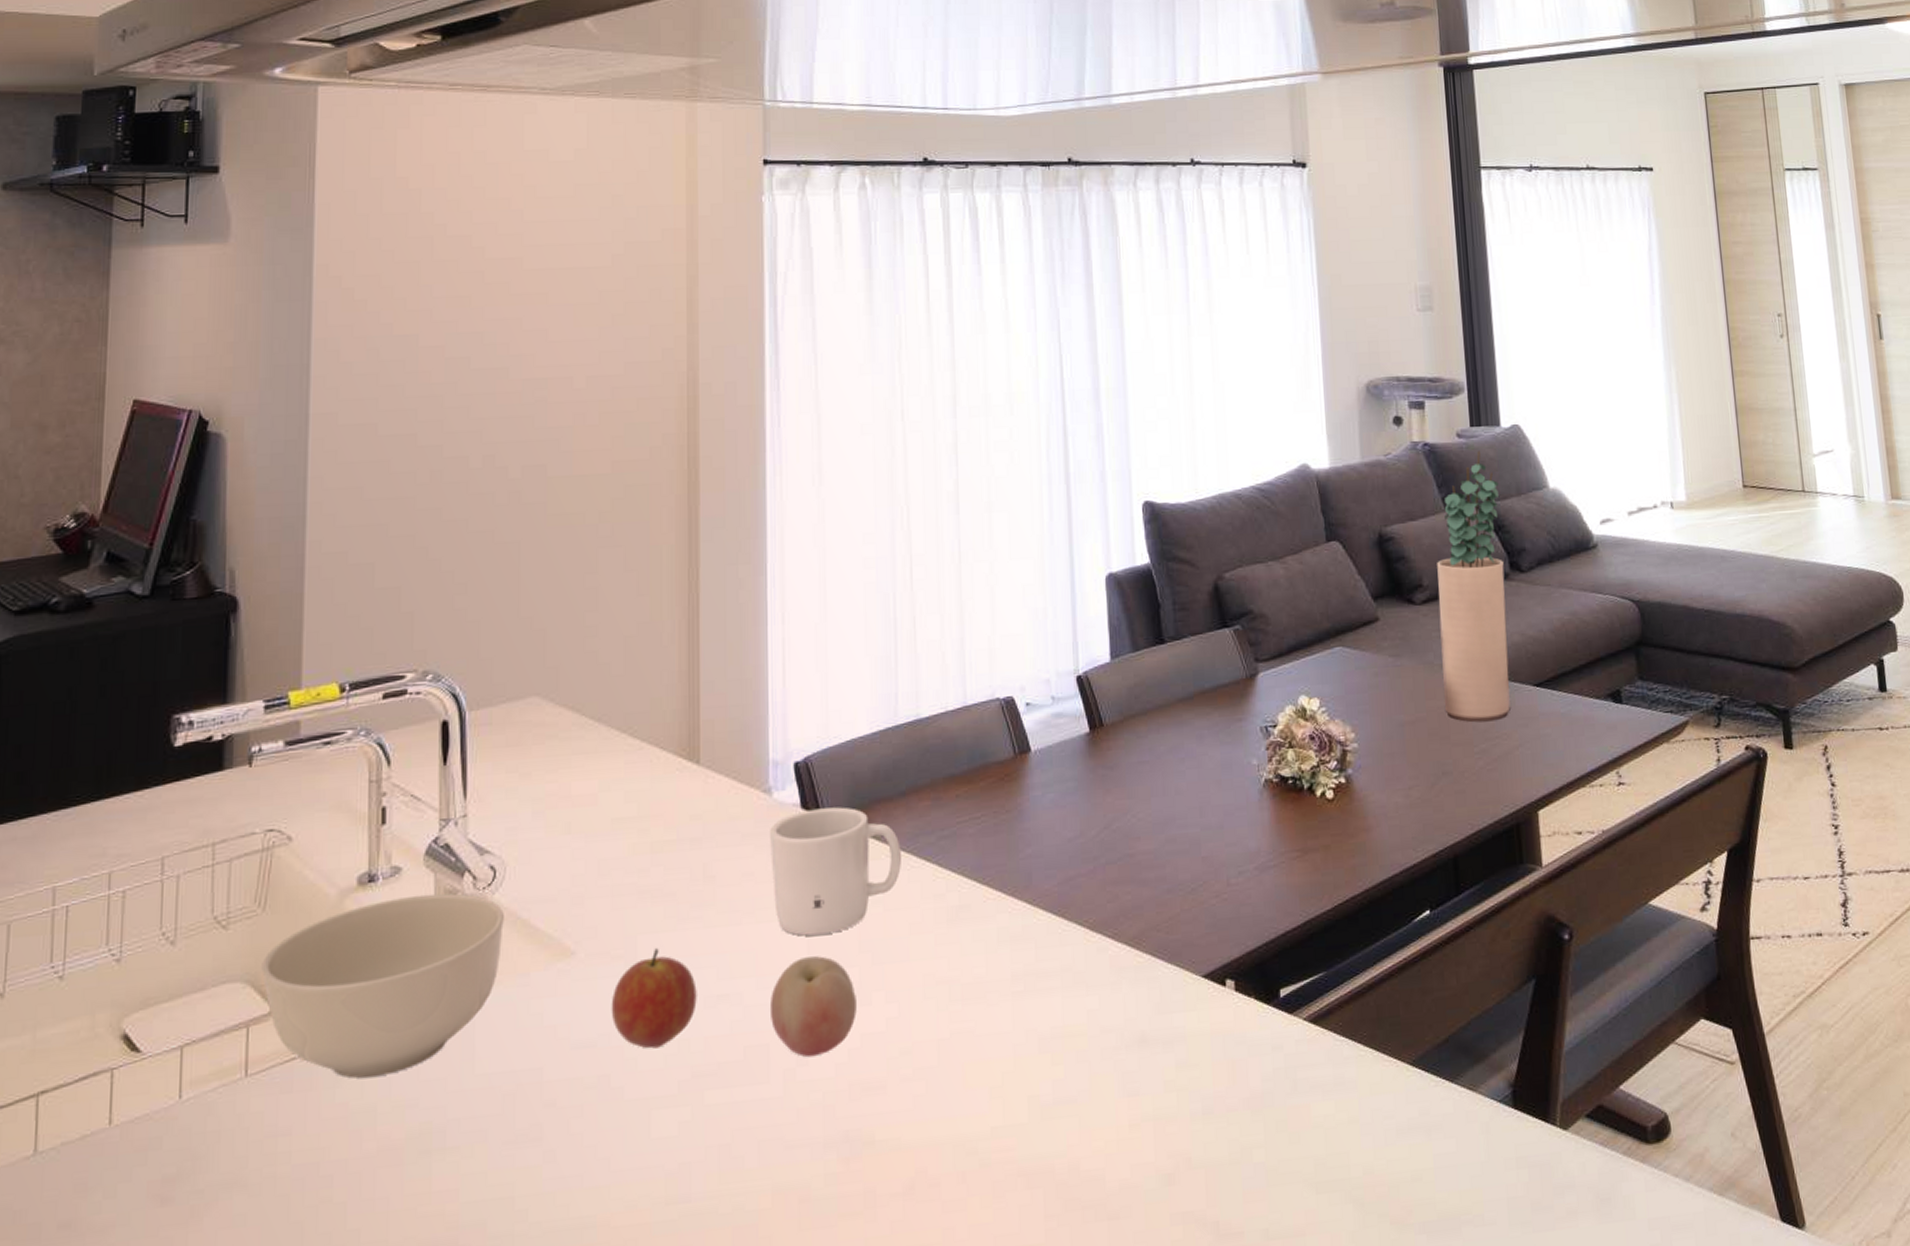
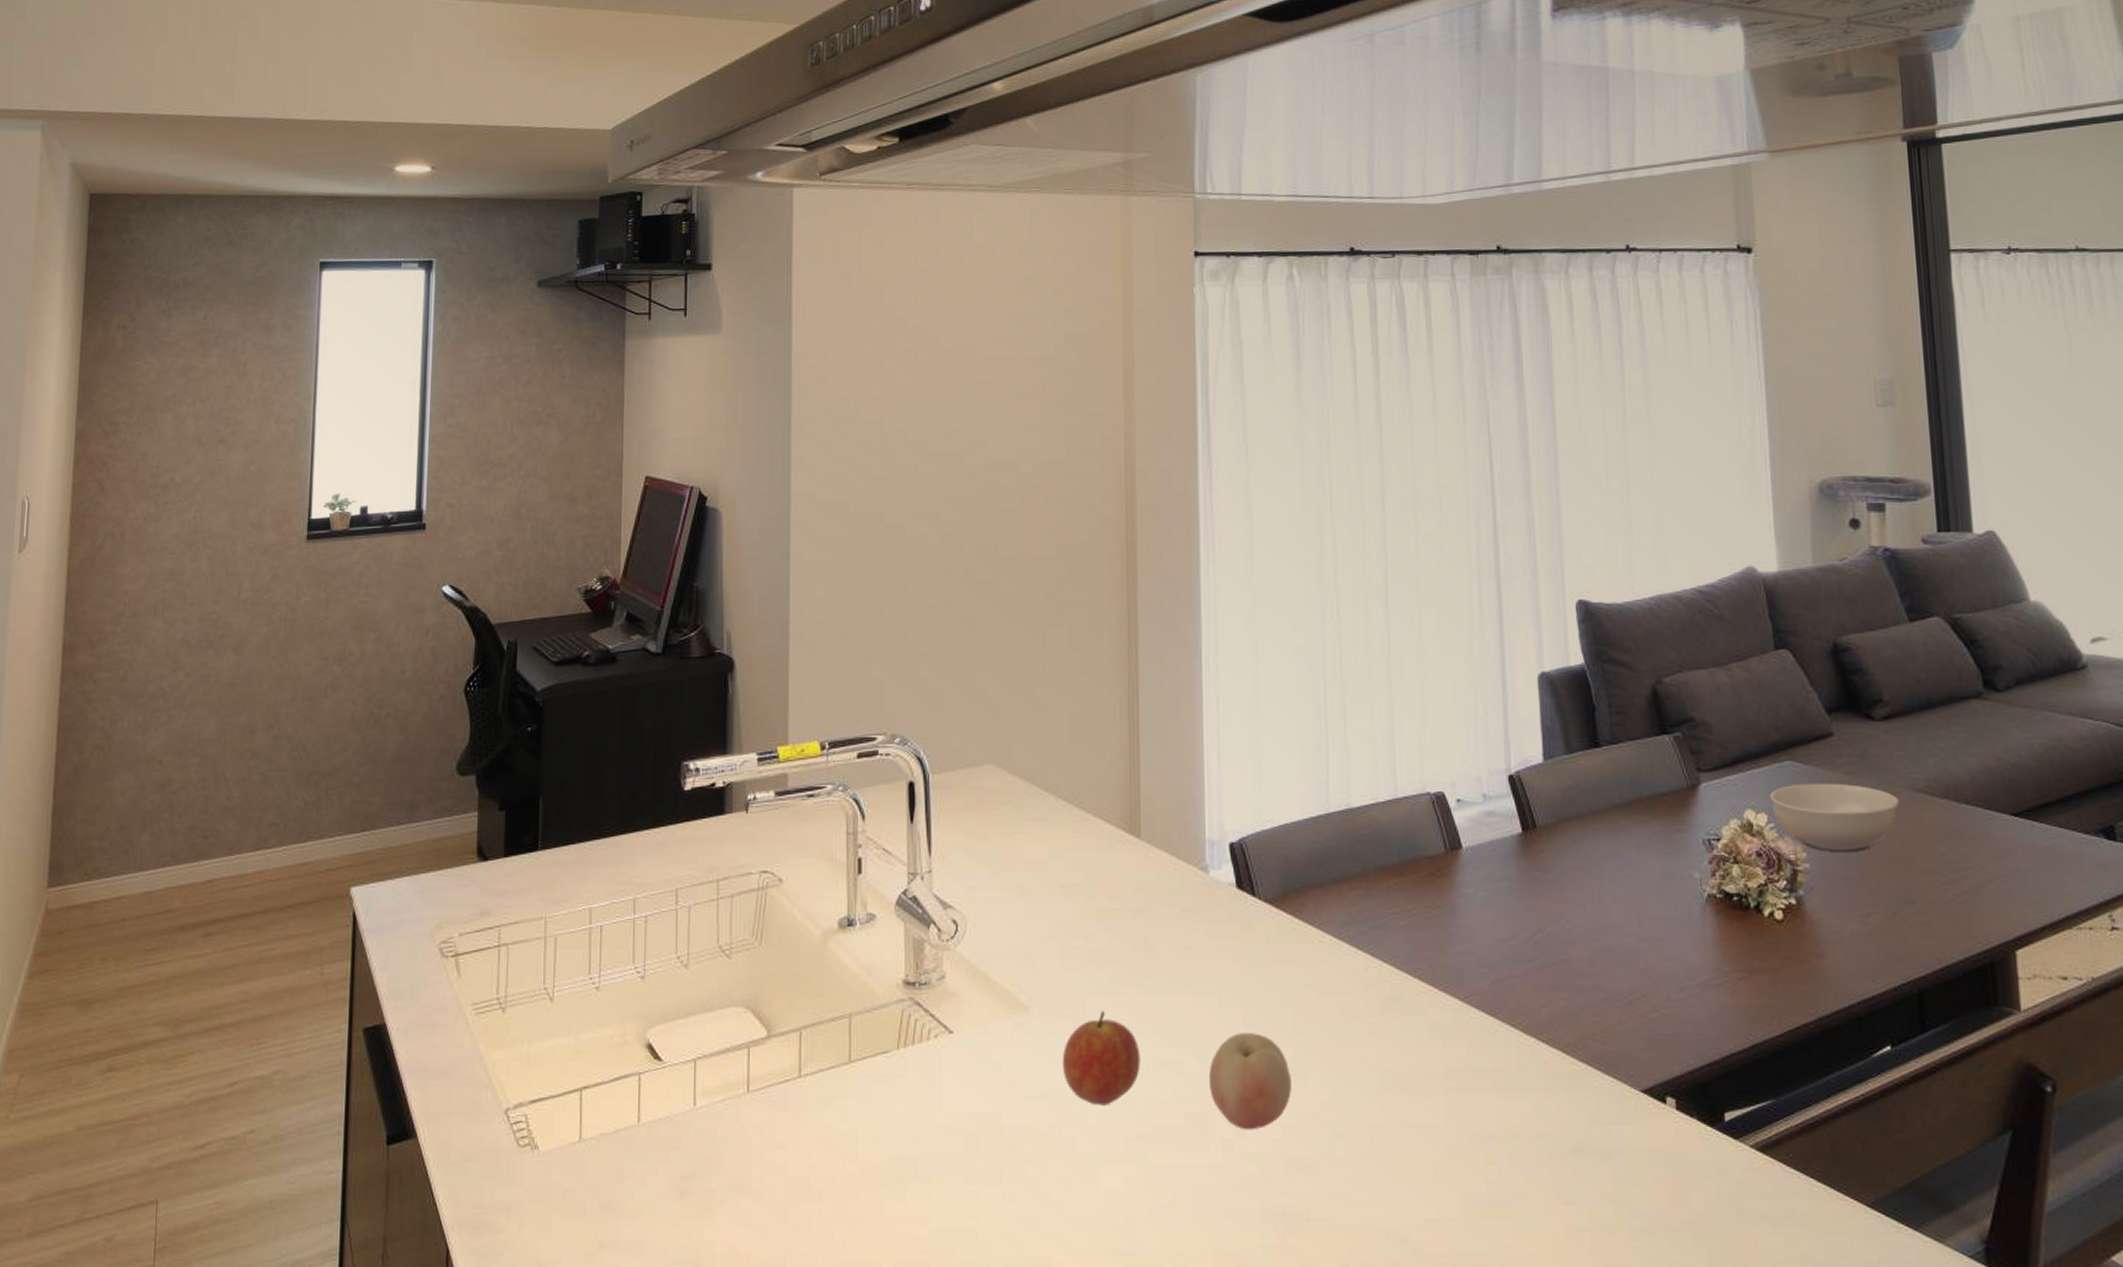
bowl: present [261,893,504,1078] -> none [759,941,965,1104]
mug: present [770,806,901,936] -> none [1207,889,1334,1012]
bowl: none [1321,665,1437,731] -> present [1769,783,1899,852]
vase: present [1437,451,1511,723] -> none [1899,558,1984,851]

